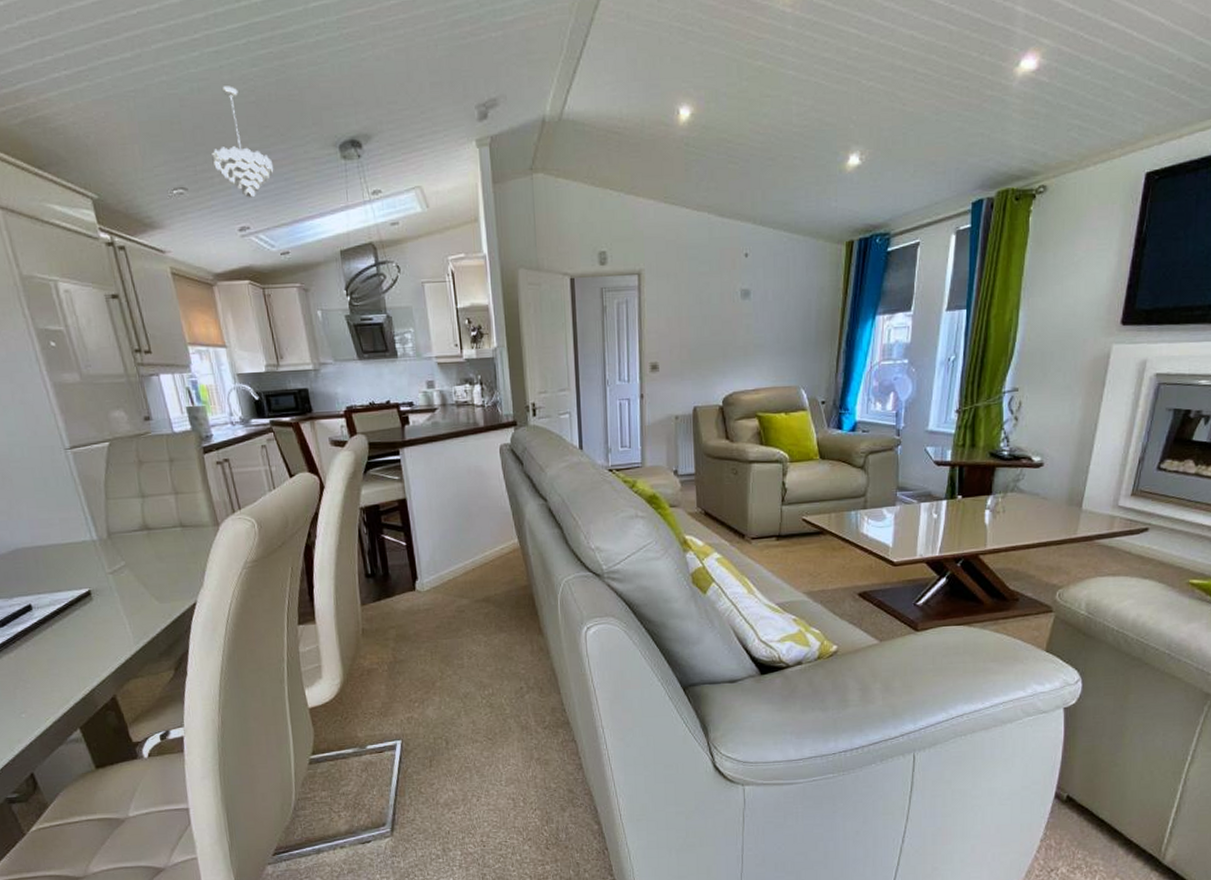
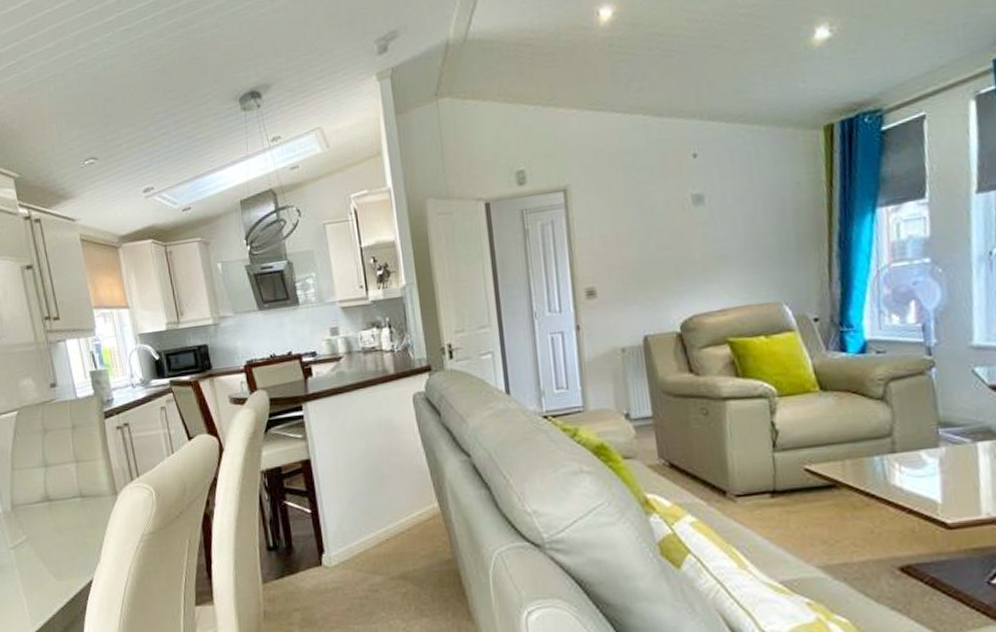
pendant light: present [211,86,274,198] -> none [120,58,177,160]

